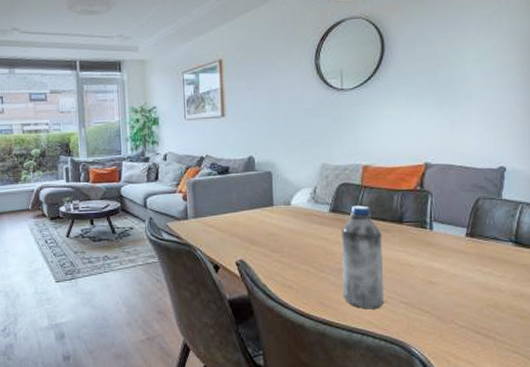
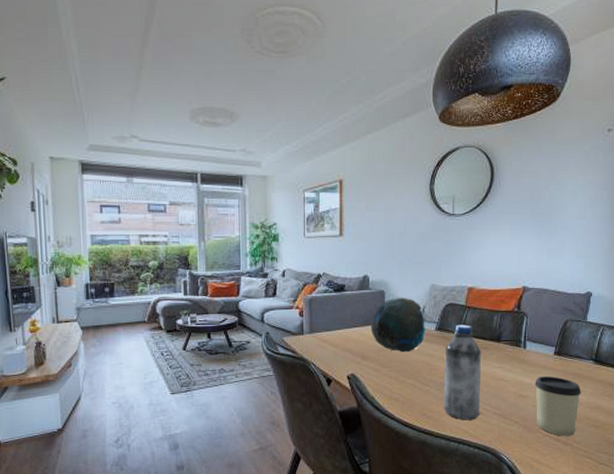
decorative bowl: none [258,178,319,237] -> present [370,297,426,352]
cup: none [445,260,501,328] -> present [534,376,581,436]

